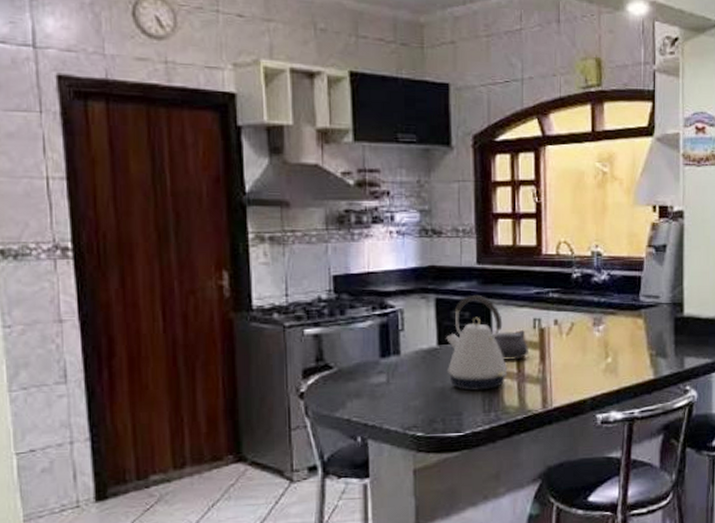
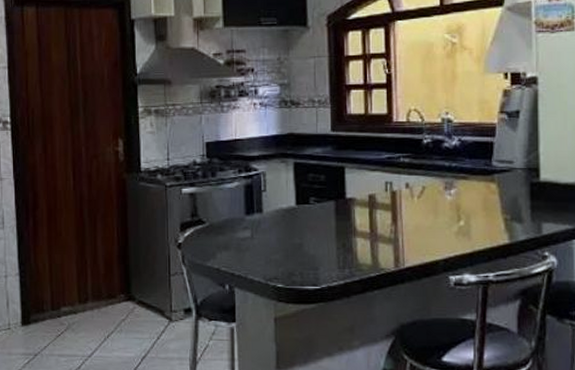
kettle: present [446,296,508,391] -> none [304,160,361,248]
teapot: present [483,324,528,360] -> none [337,187,381,220]

